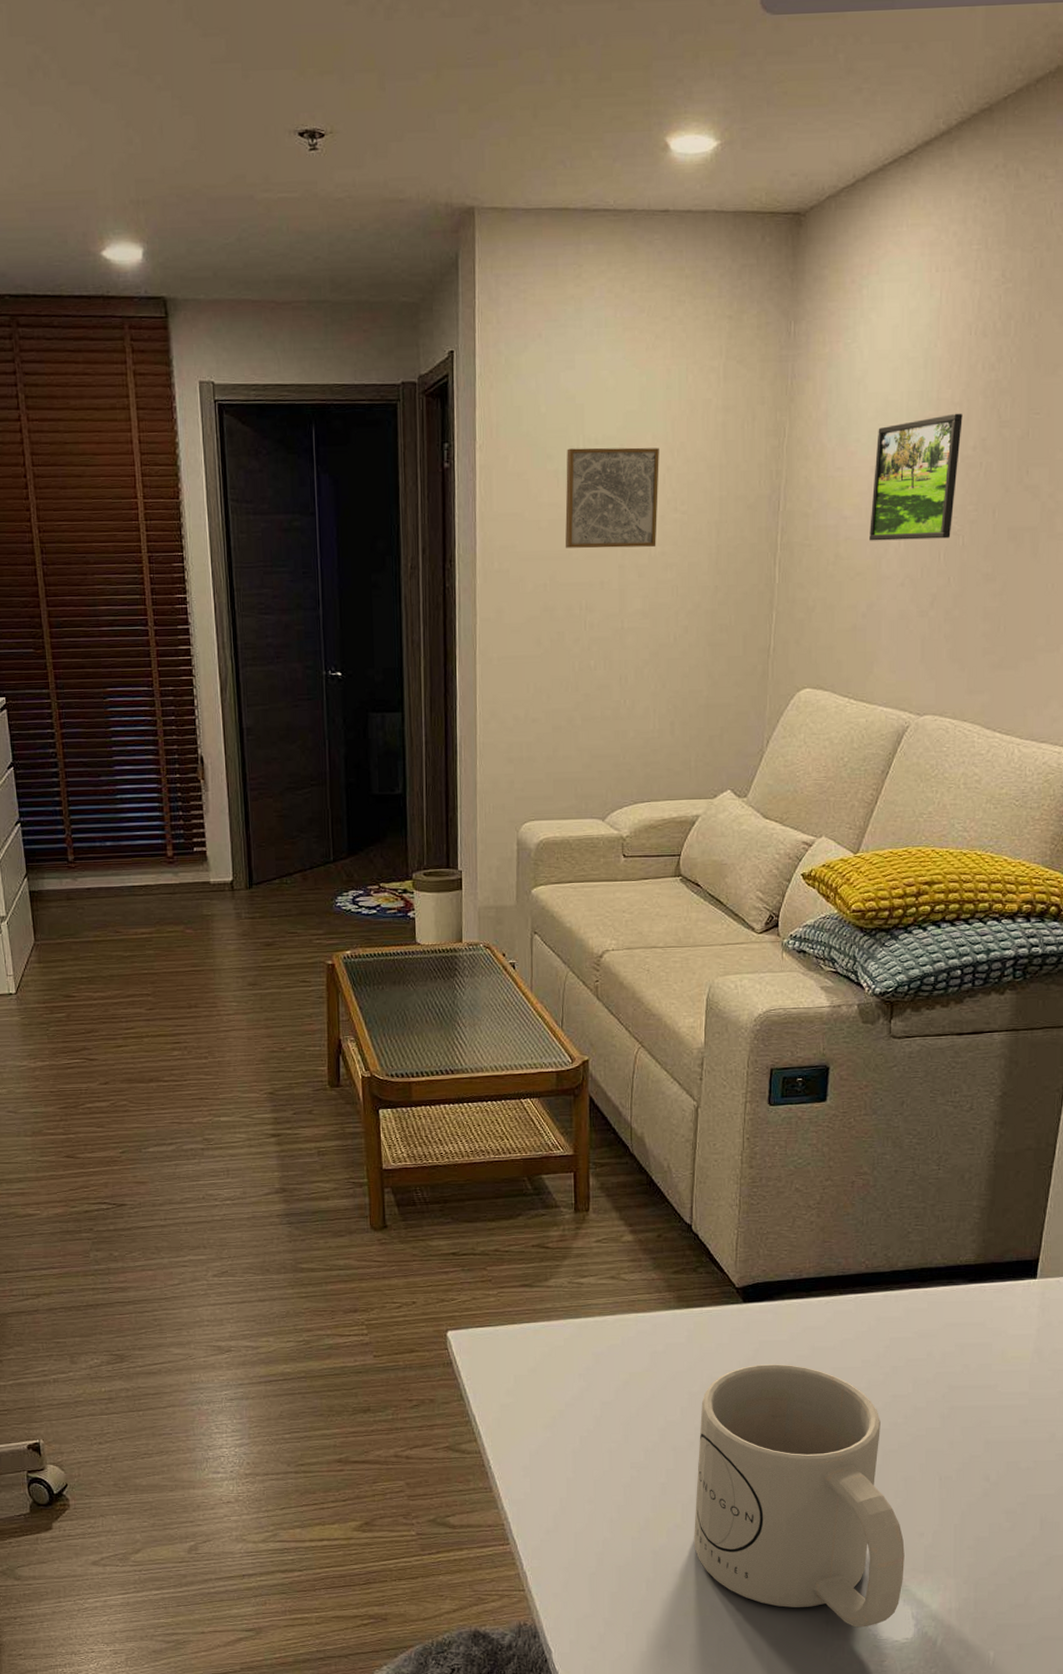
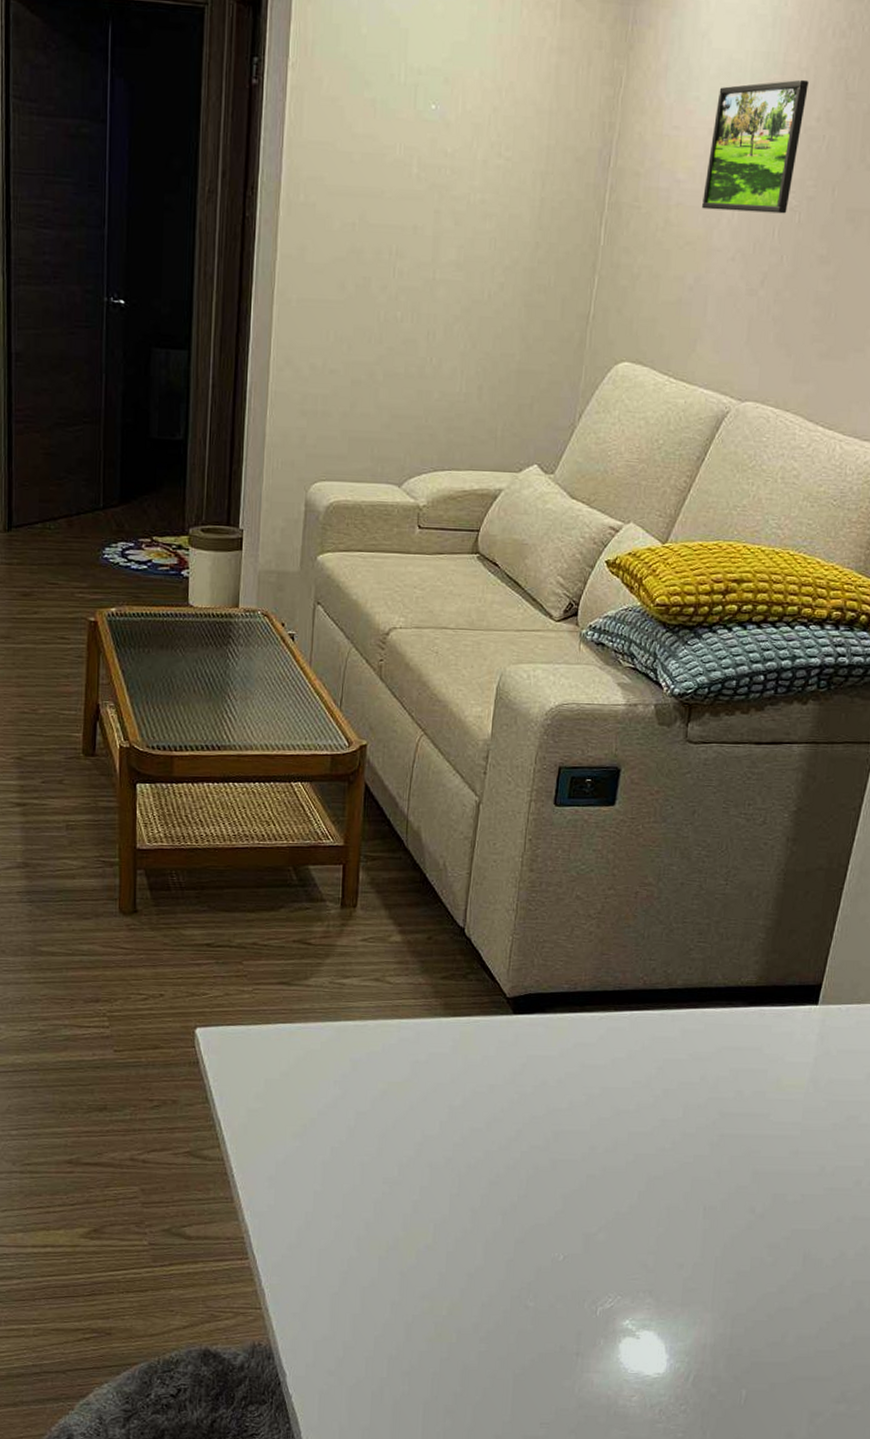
wall art: present [565,447,659,549] -> none [377,76,486,193]
mug: present [694,1364,905,1628] -> none [444,1080,663,1360]

